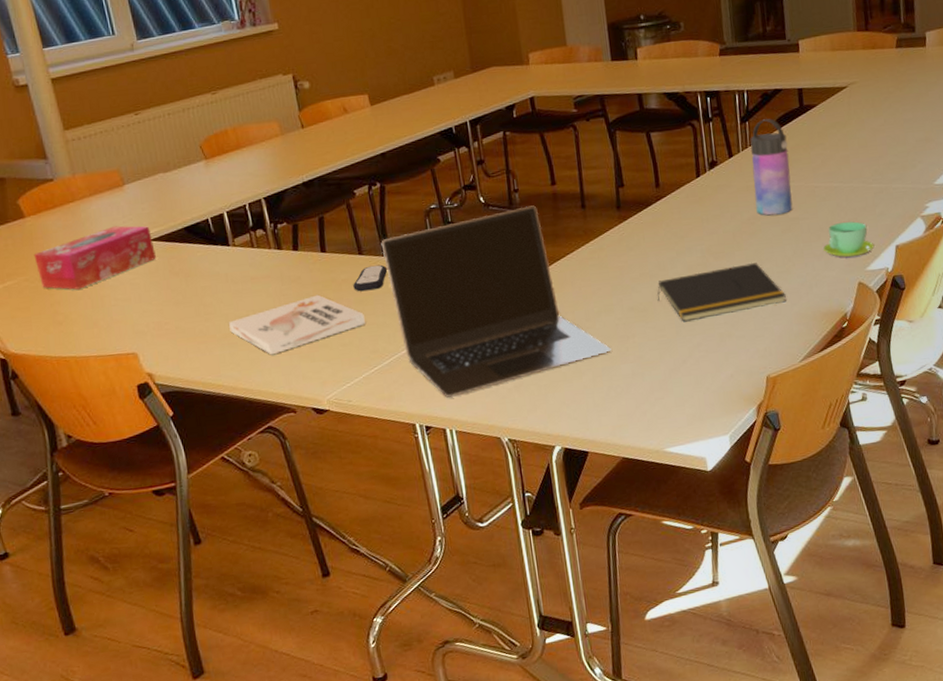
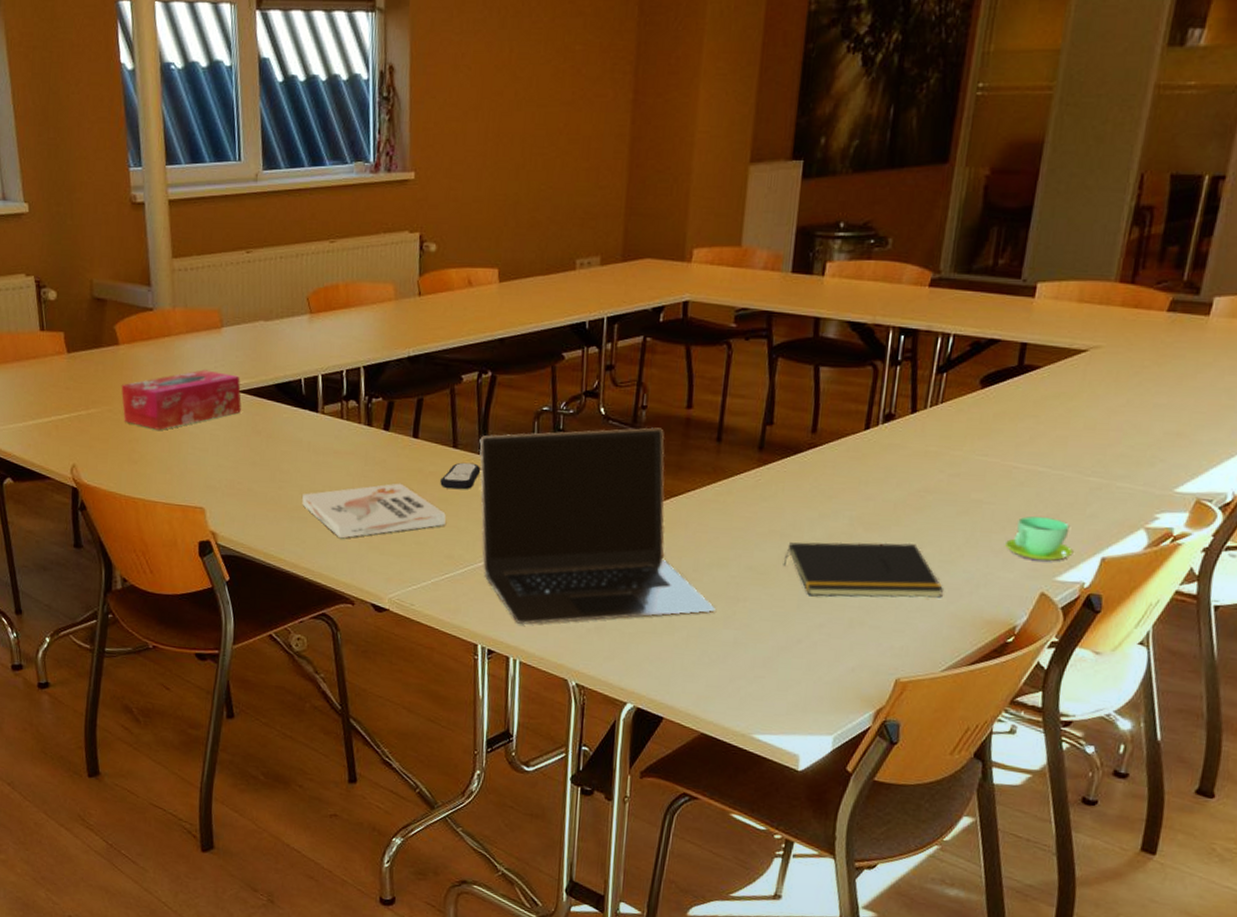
water bottle: present [750,118,793,216] -> none [931,373,992,493]

